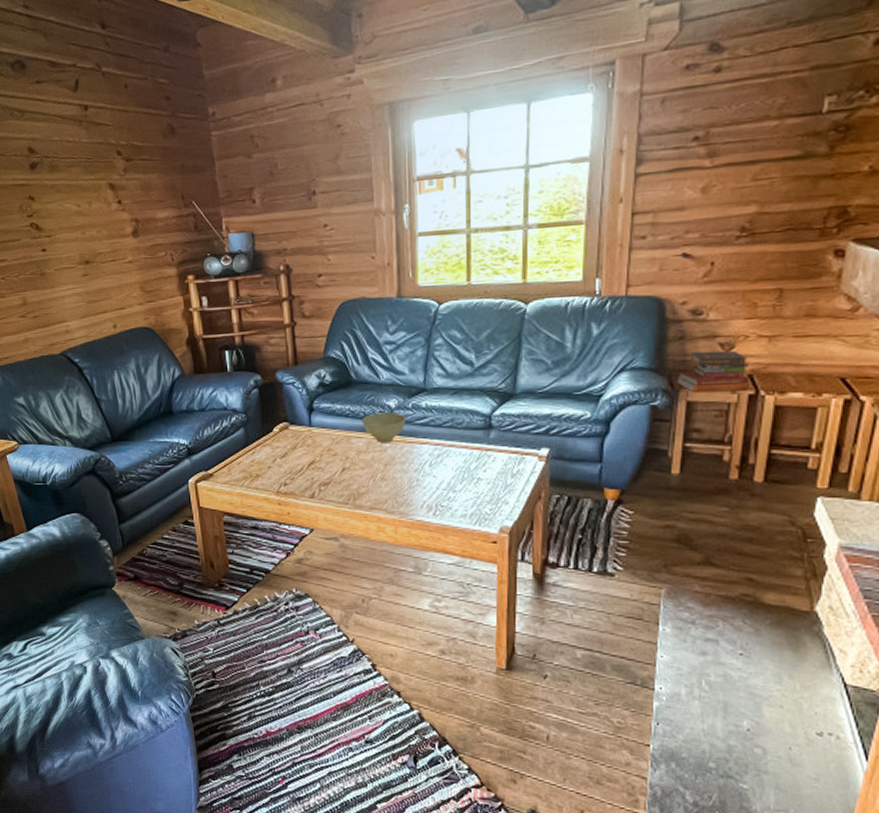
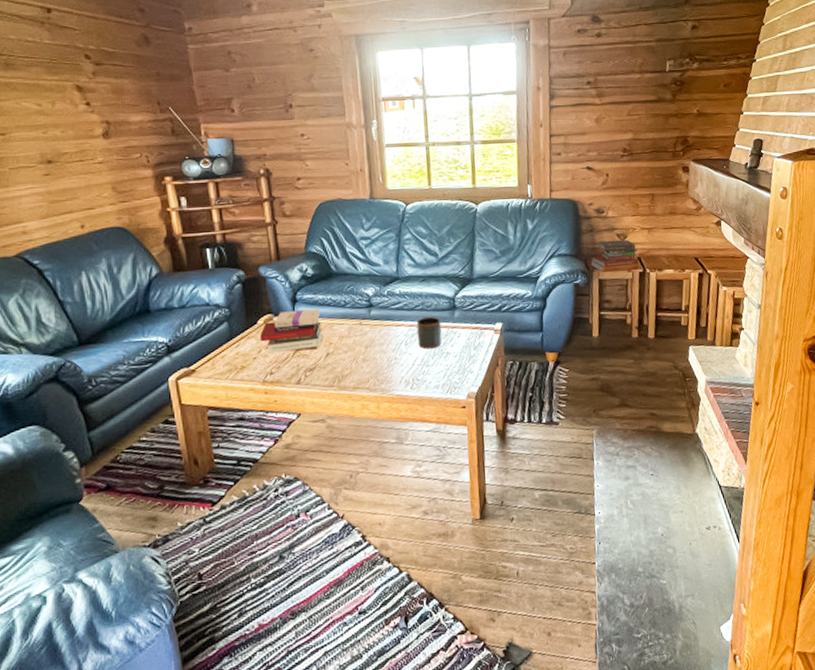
books: none [275,420,340,463] -> present [260,309,324,353]
bowl: present [361,412,407,444] -> none [342,299,383,328]
mug: none [444,435,473,473] -> present [416,316,442,349]

